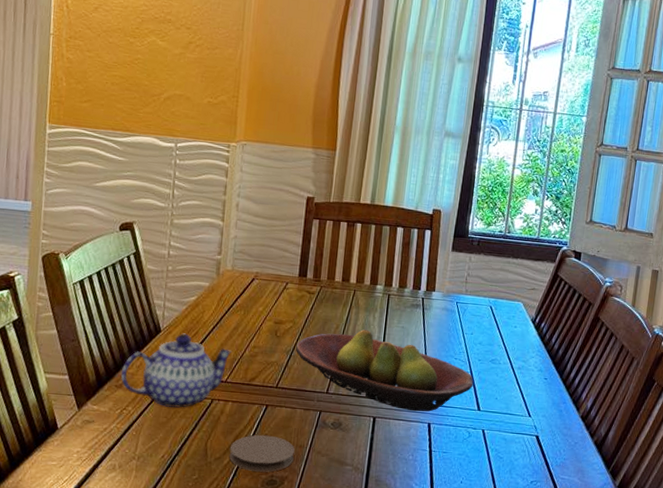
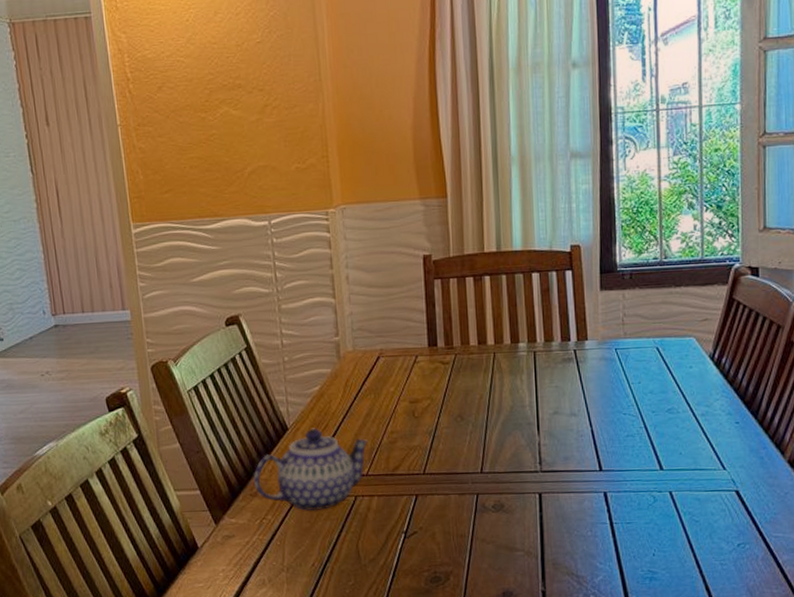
coaster: present [229,434,295,472] -> none [383,528,456,570]
fruit bowl: present [296,329,474,412] -> none [438,395,651,481]

